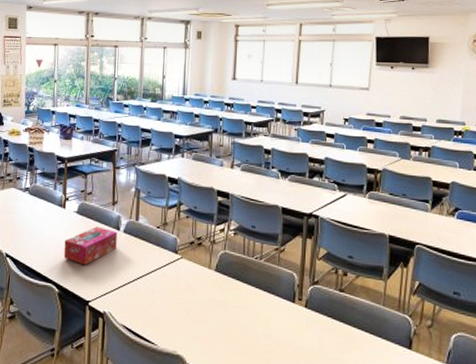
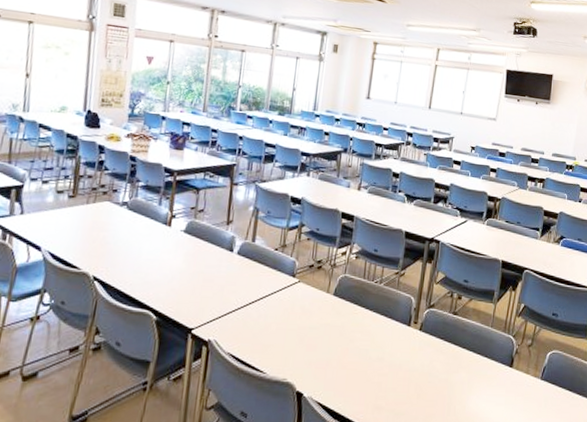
tissue box: present [63,226,118,265] -> none [165,247,230,290]

